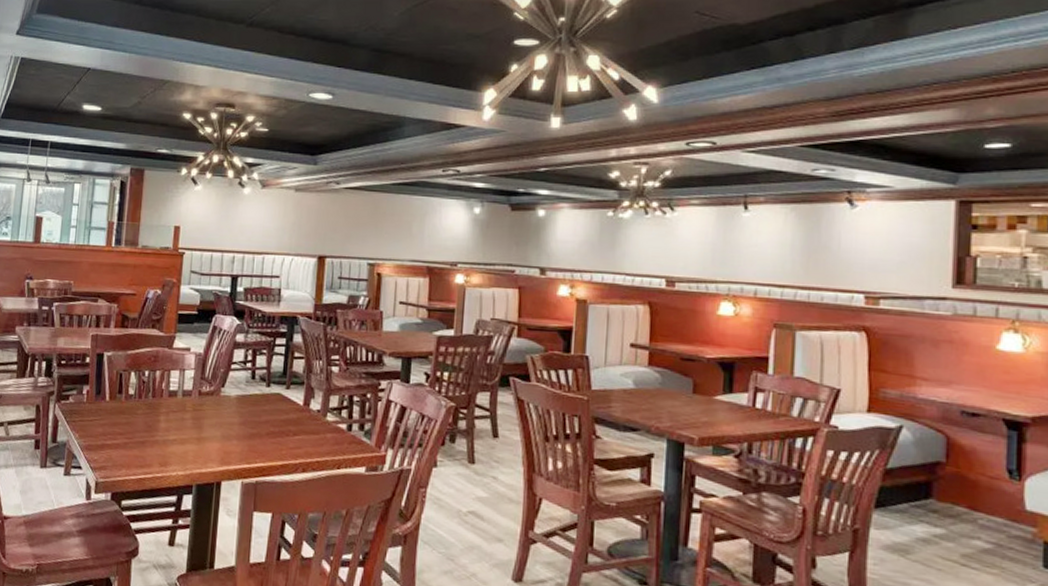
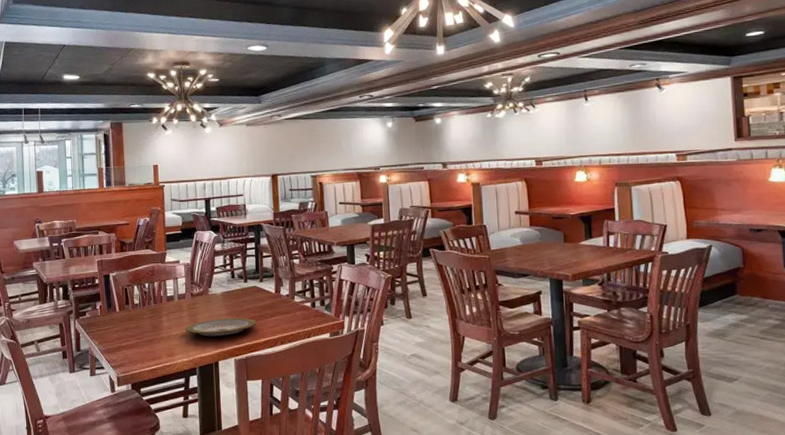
plate: none [186,427,275,451] -> present [185,317,257,337]

